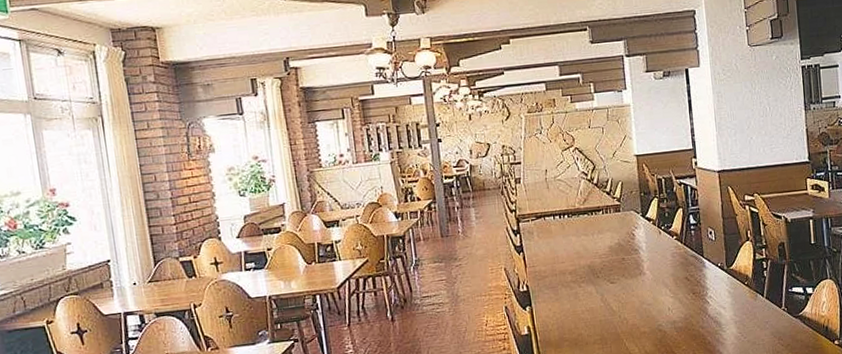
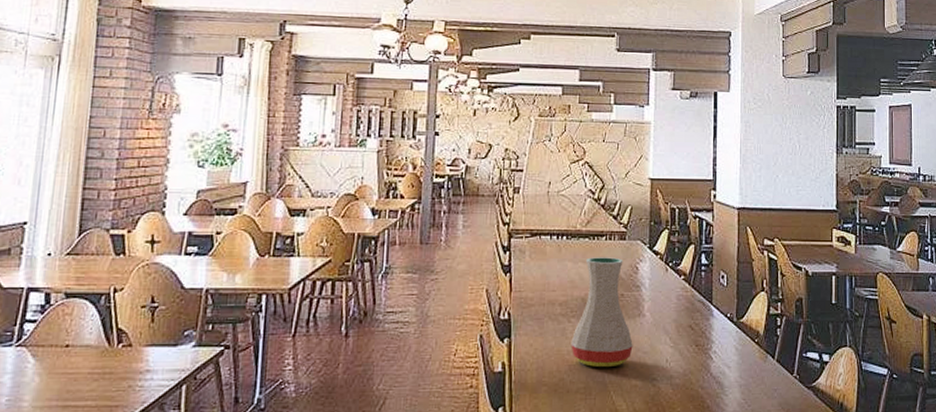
vase: none [583,227,638,322] -> present [571,257,633,368]

